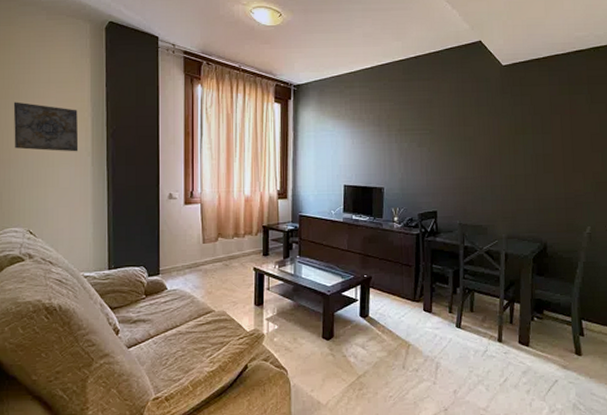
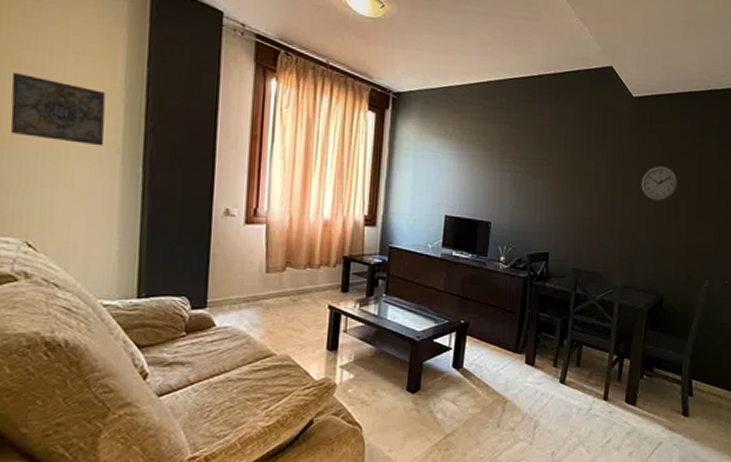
wall clock: none [516,125,552,157] -> present [641,166,678,201]

